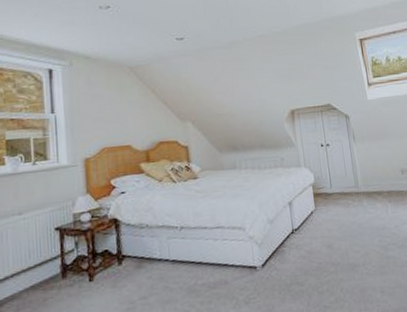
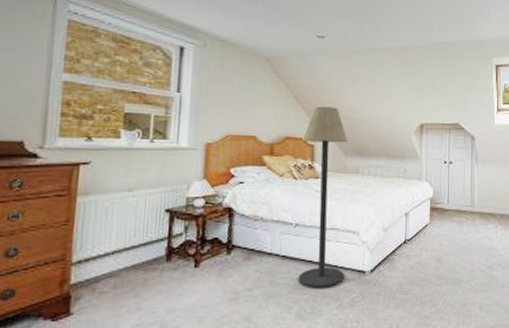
floor lamp: none [175,106,236,290] -> present [297,106,348,288]

